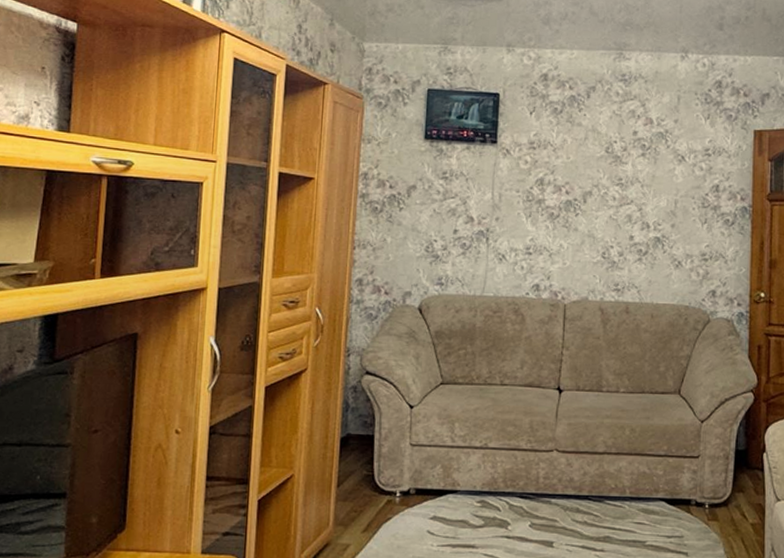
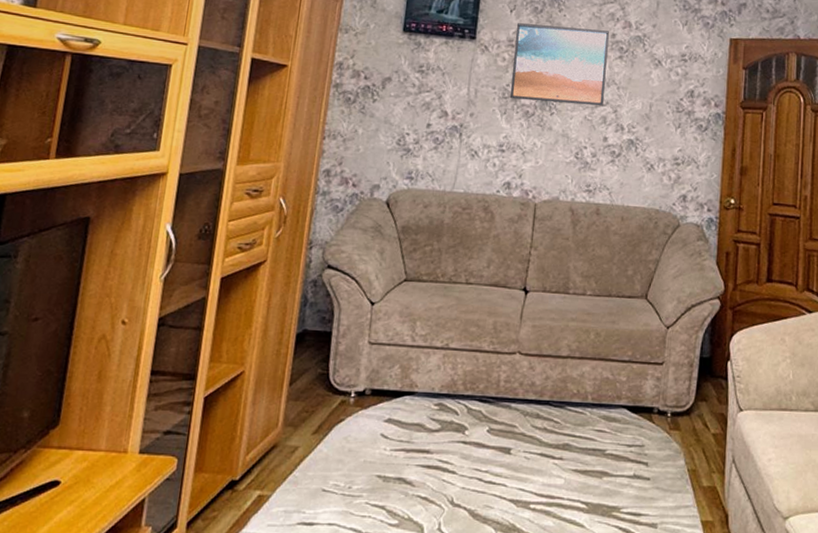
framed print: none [534,125,630,205] -> present [509,23,609,106]

